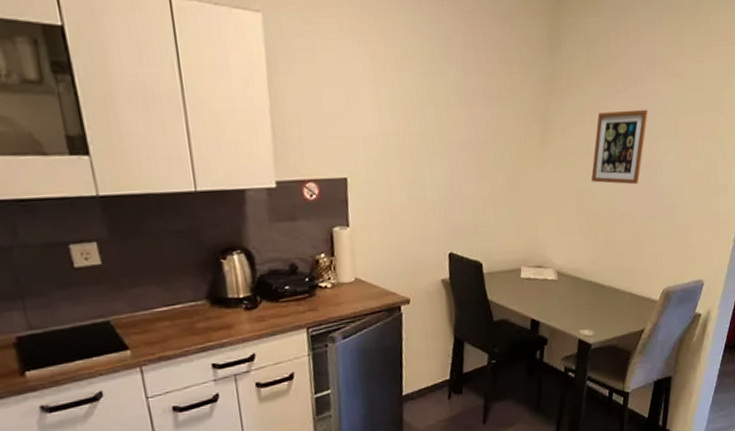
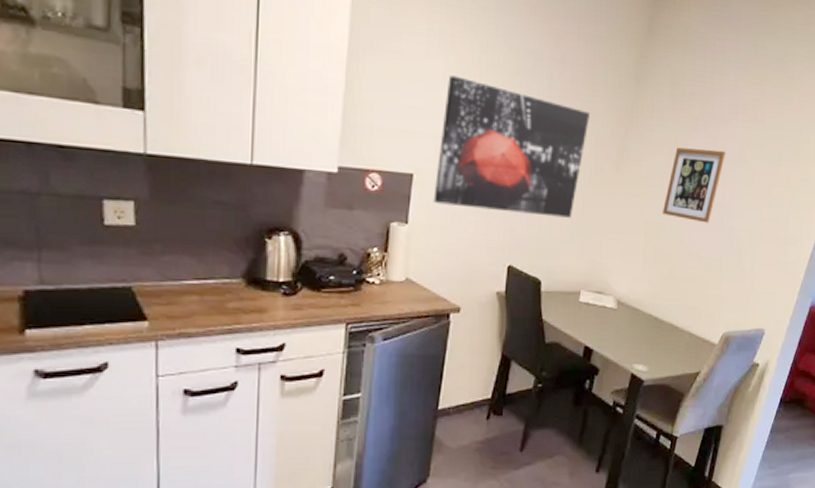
wall art: none [366,74,509,204] -> present [433,75,590,218]

